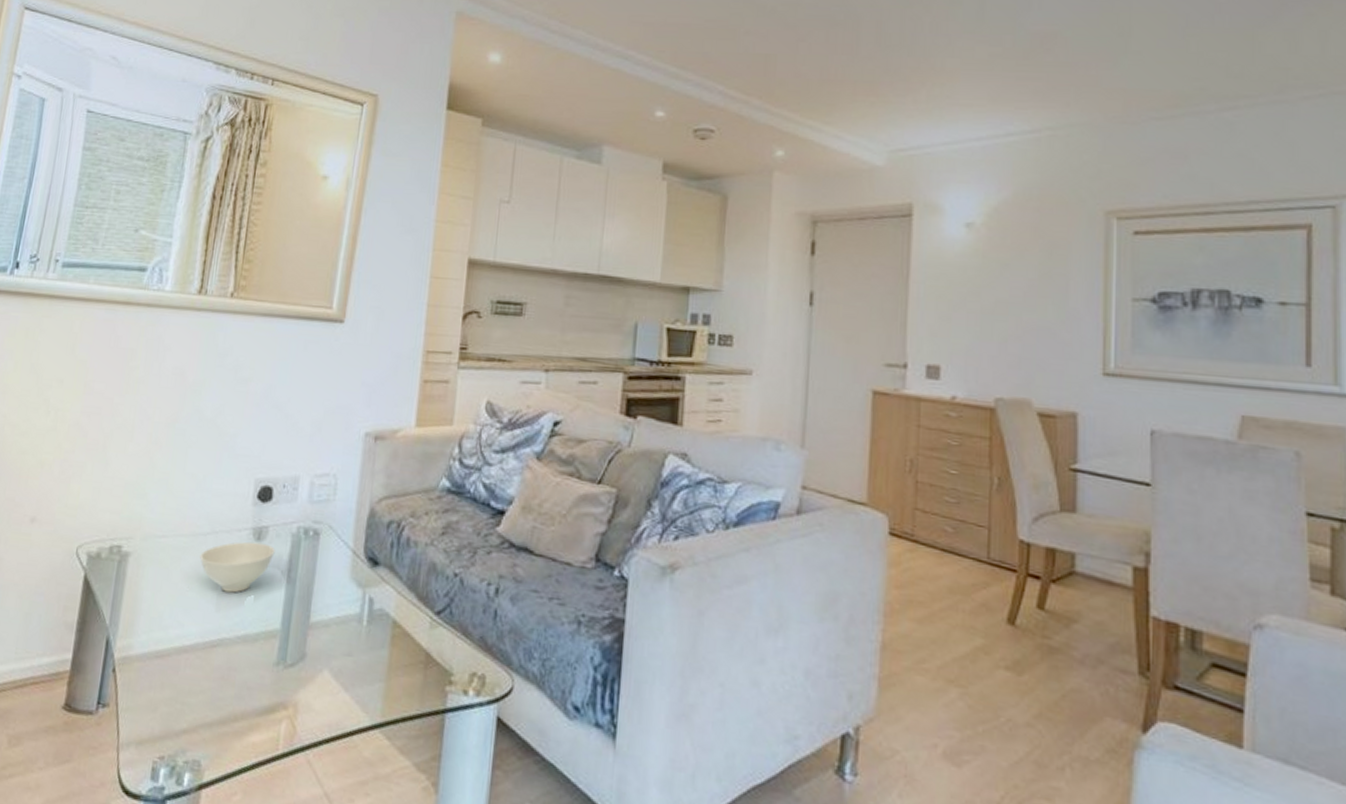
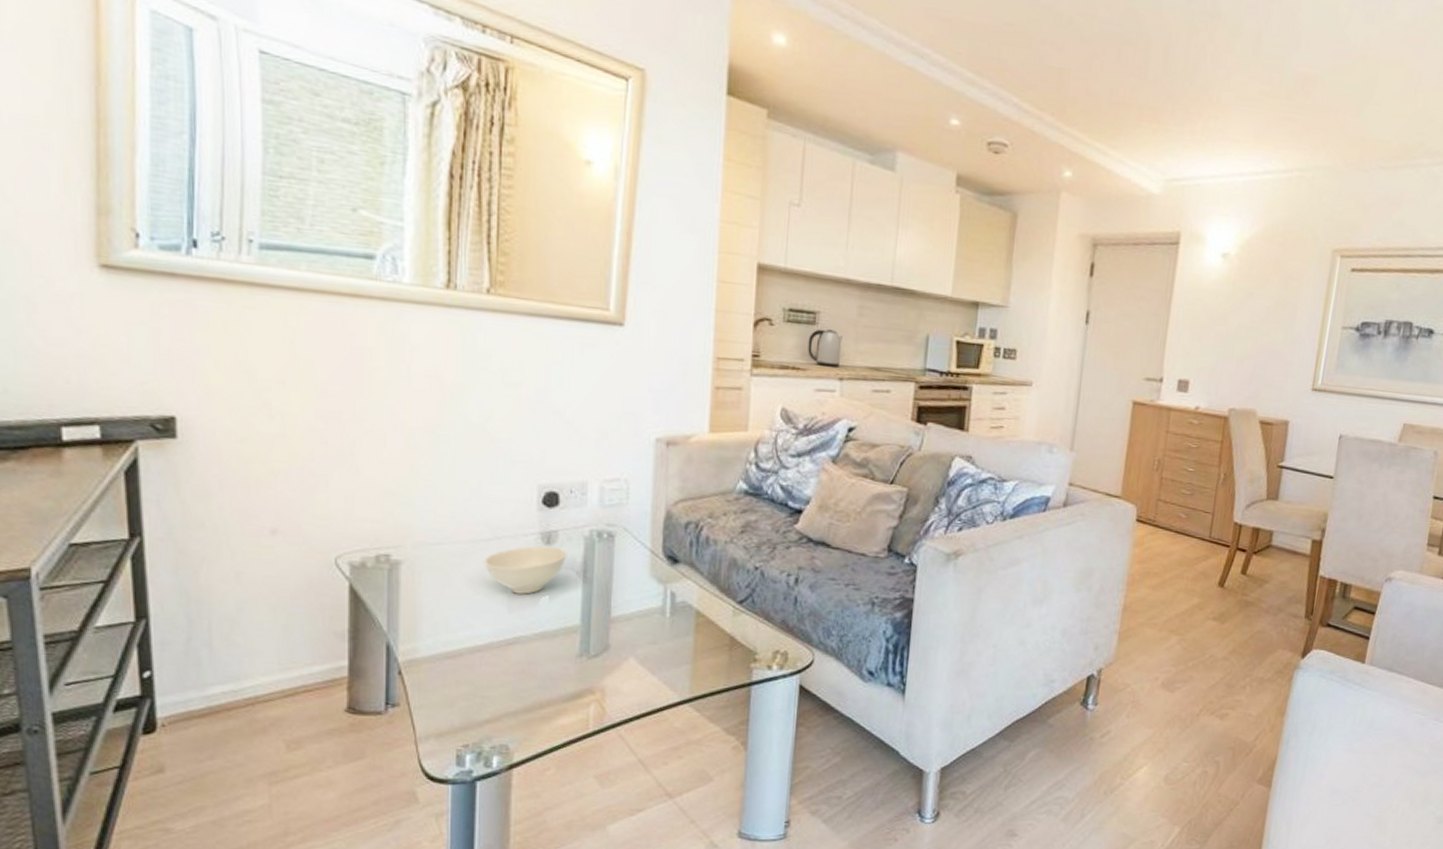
kettle: none [514,319,549,359] -> present [807,328,843,367]

